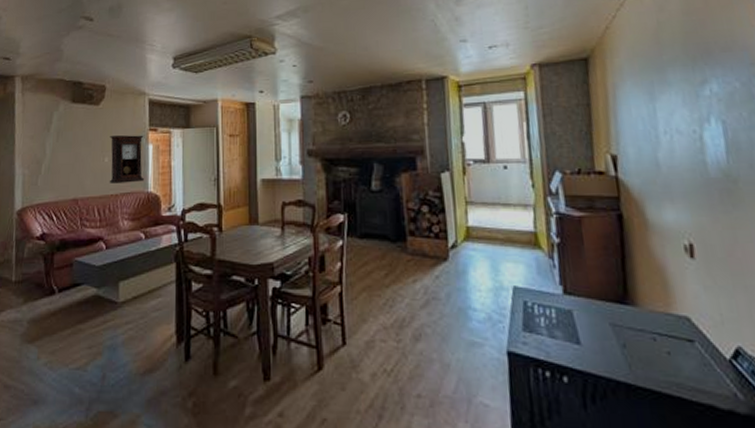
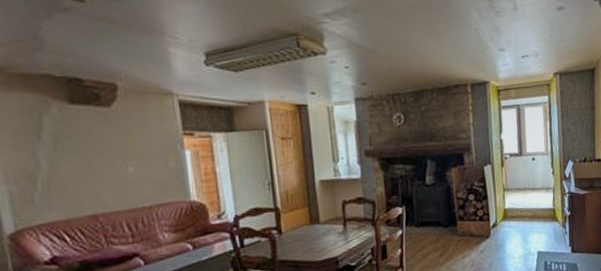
pendulum clock: present [109,135,145,183] -> none [131,140,185,195]

